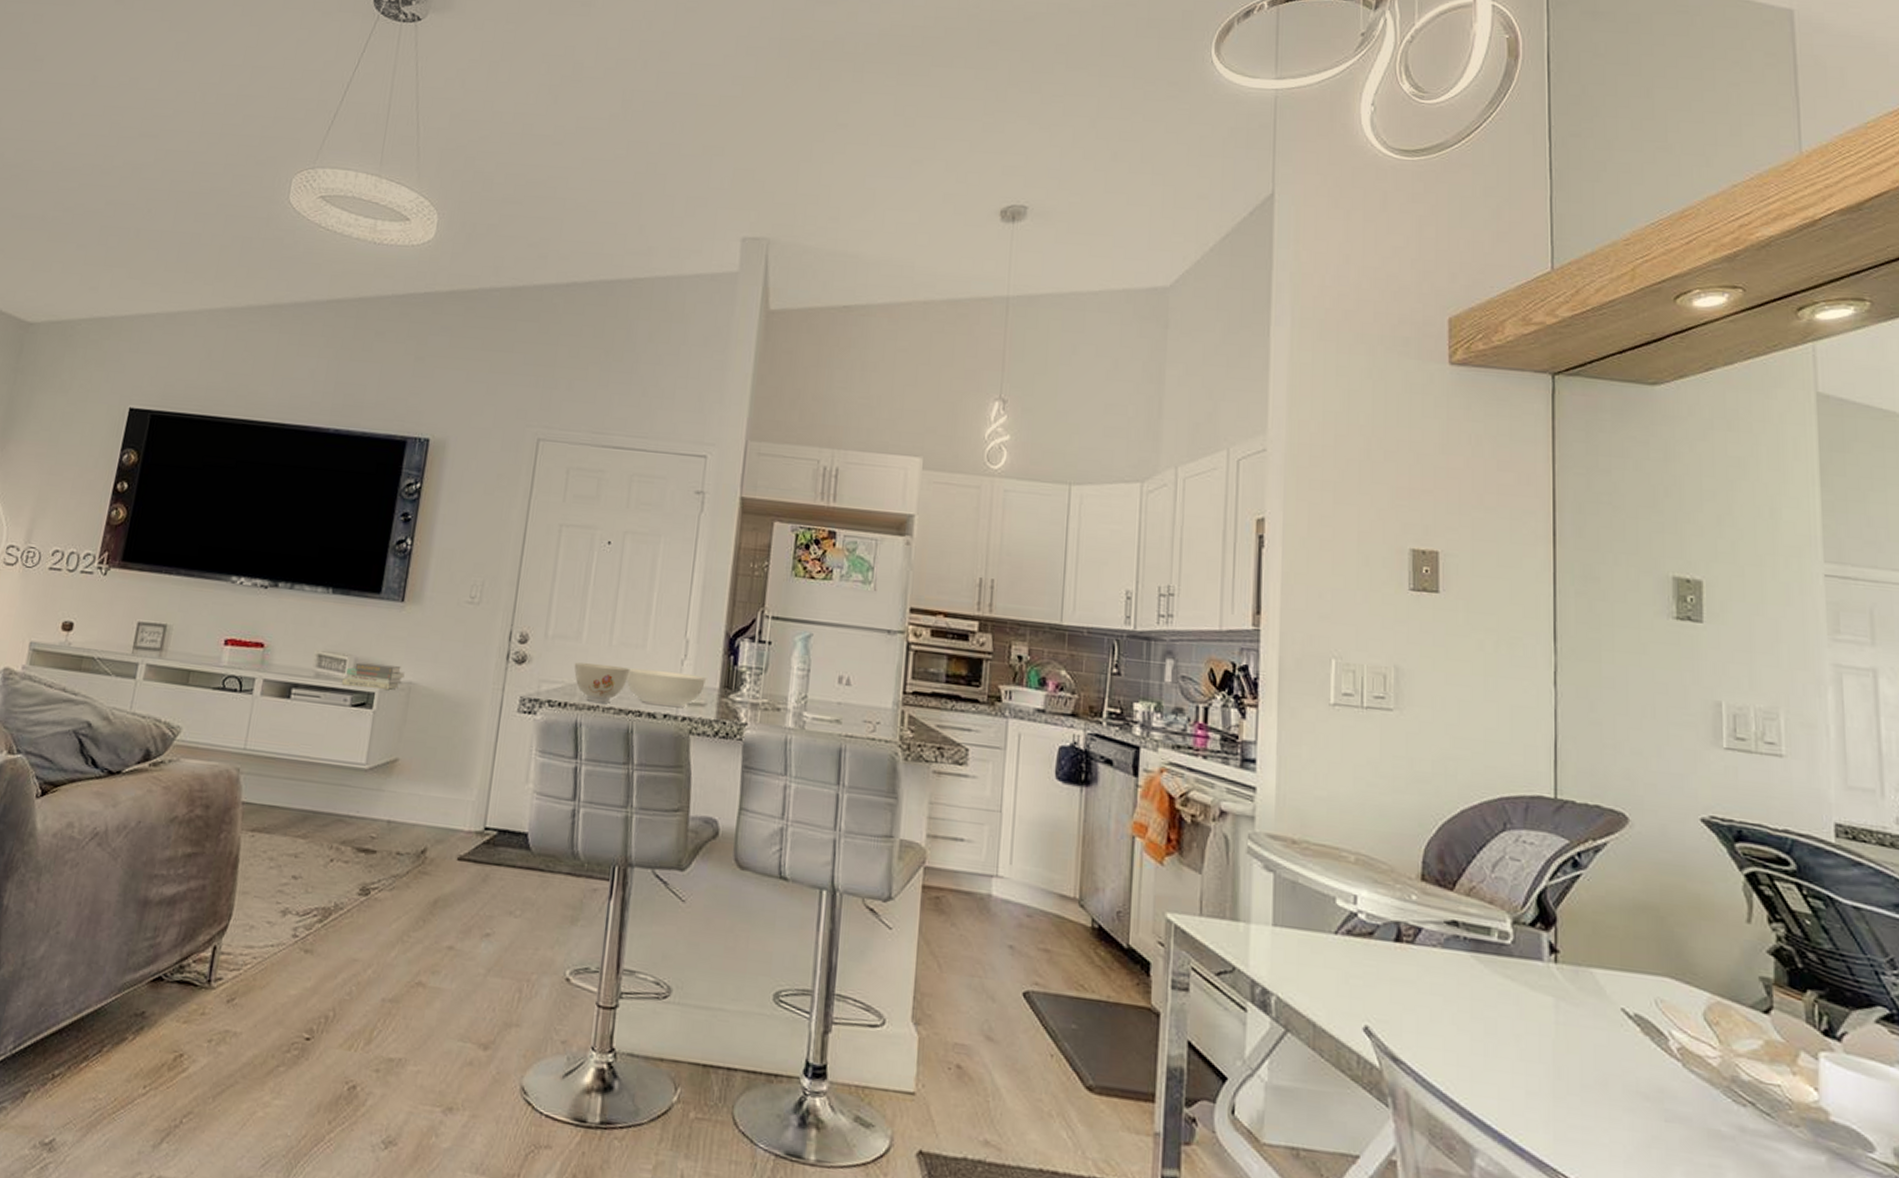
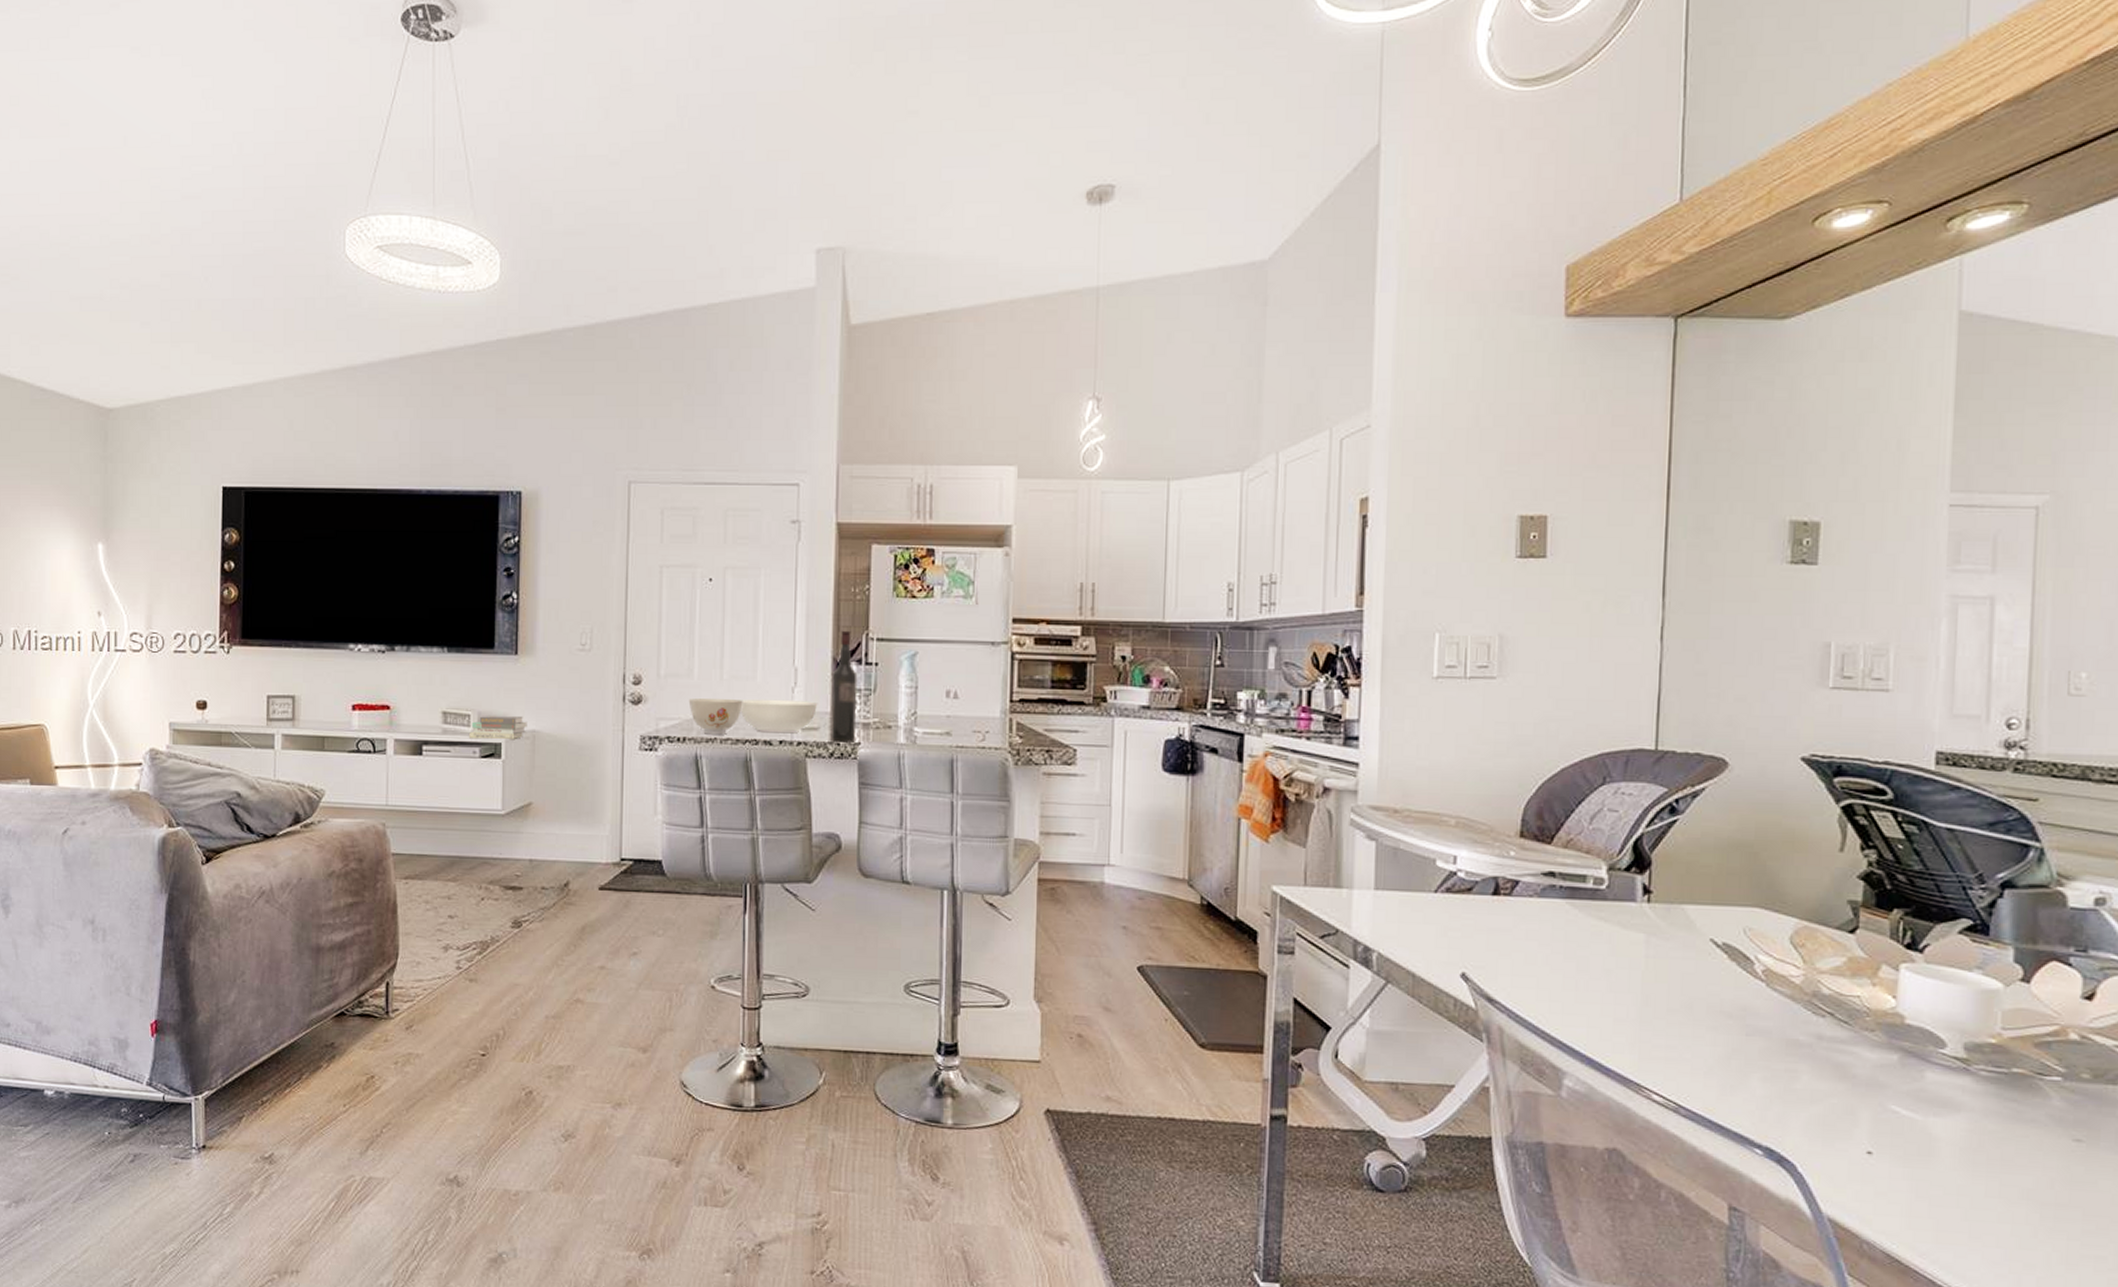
wine bottle: none [717,605,750,721] -> present [830,630,858,741]

